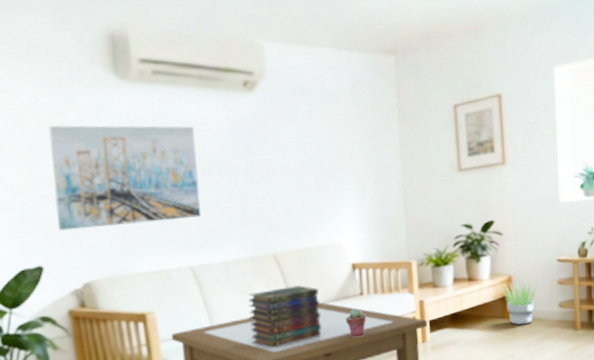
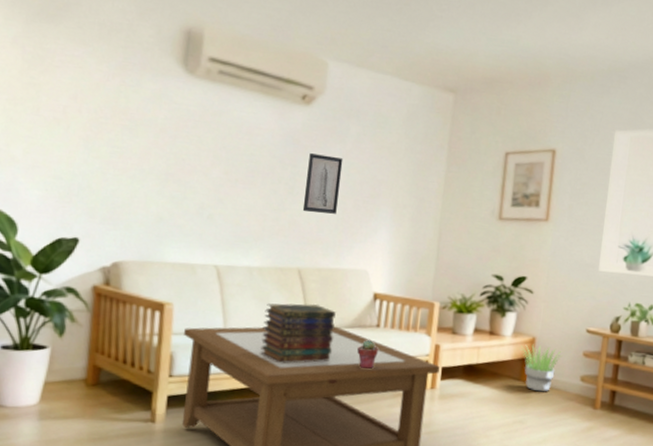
wall art: present [48,125,202,231] -> none [101,107,246,219]
wall art: none [262,138,300,197] -> present [302,153,344,214]

